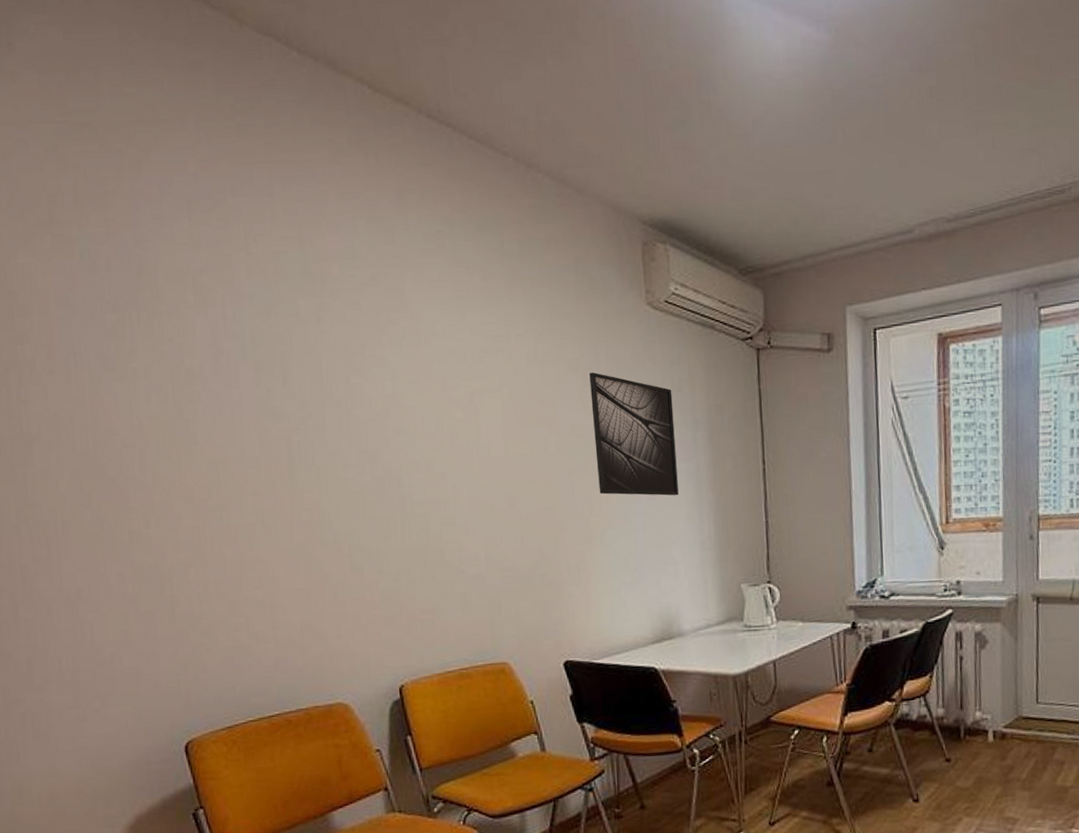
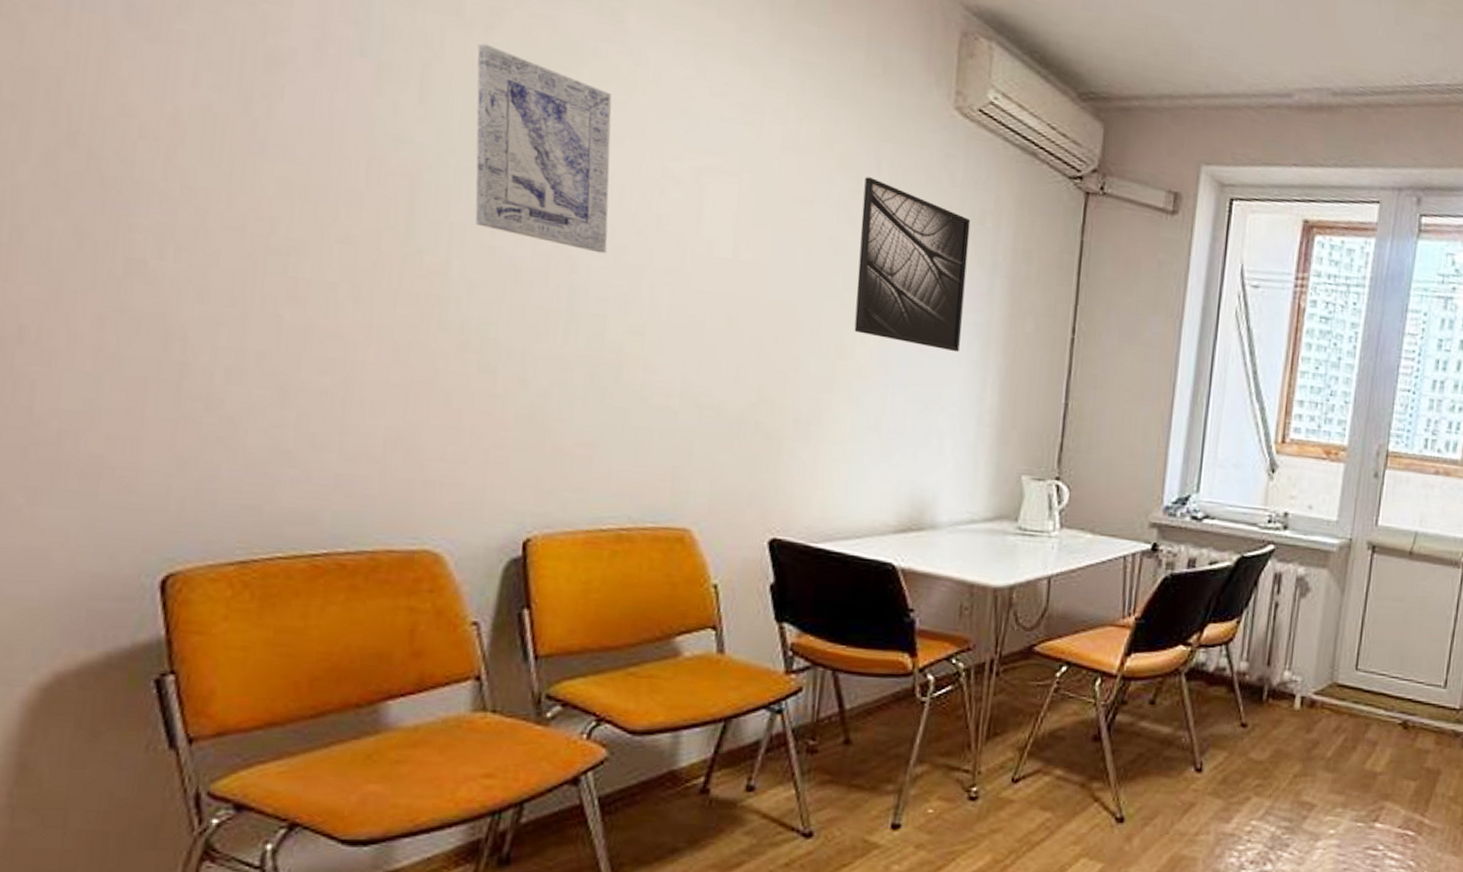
wall art: none [313,332,420,469] -> present [475,43,612,254]

